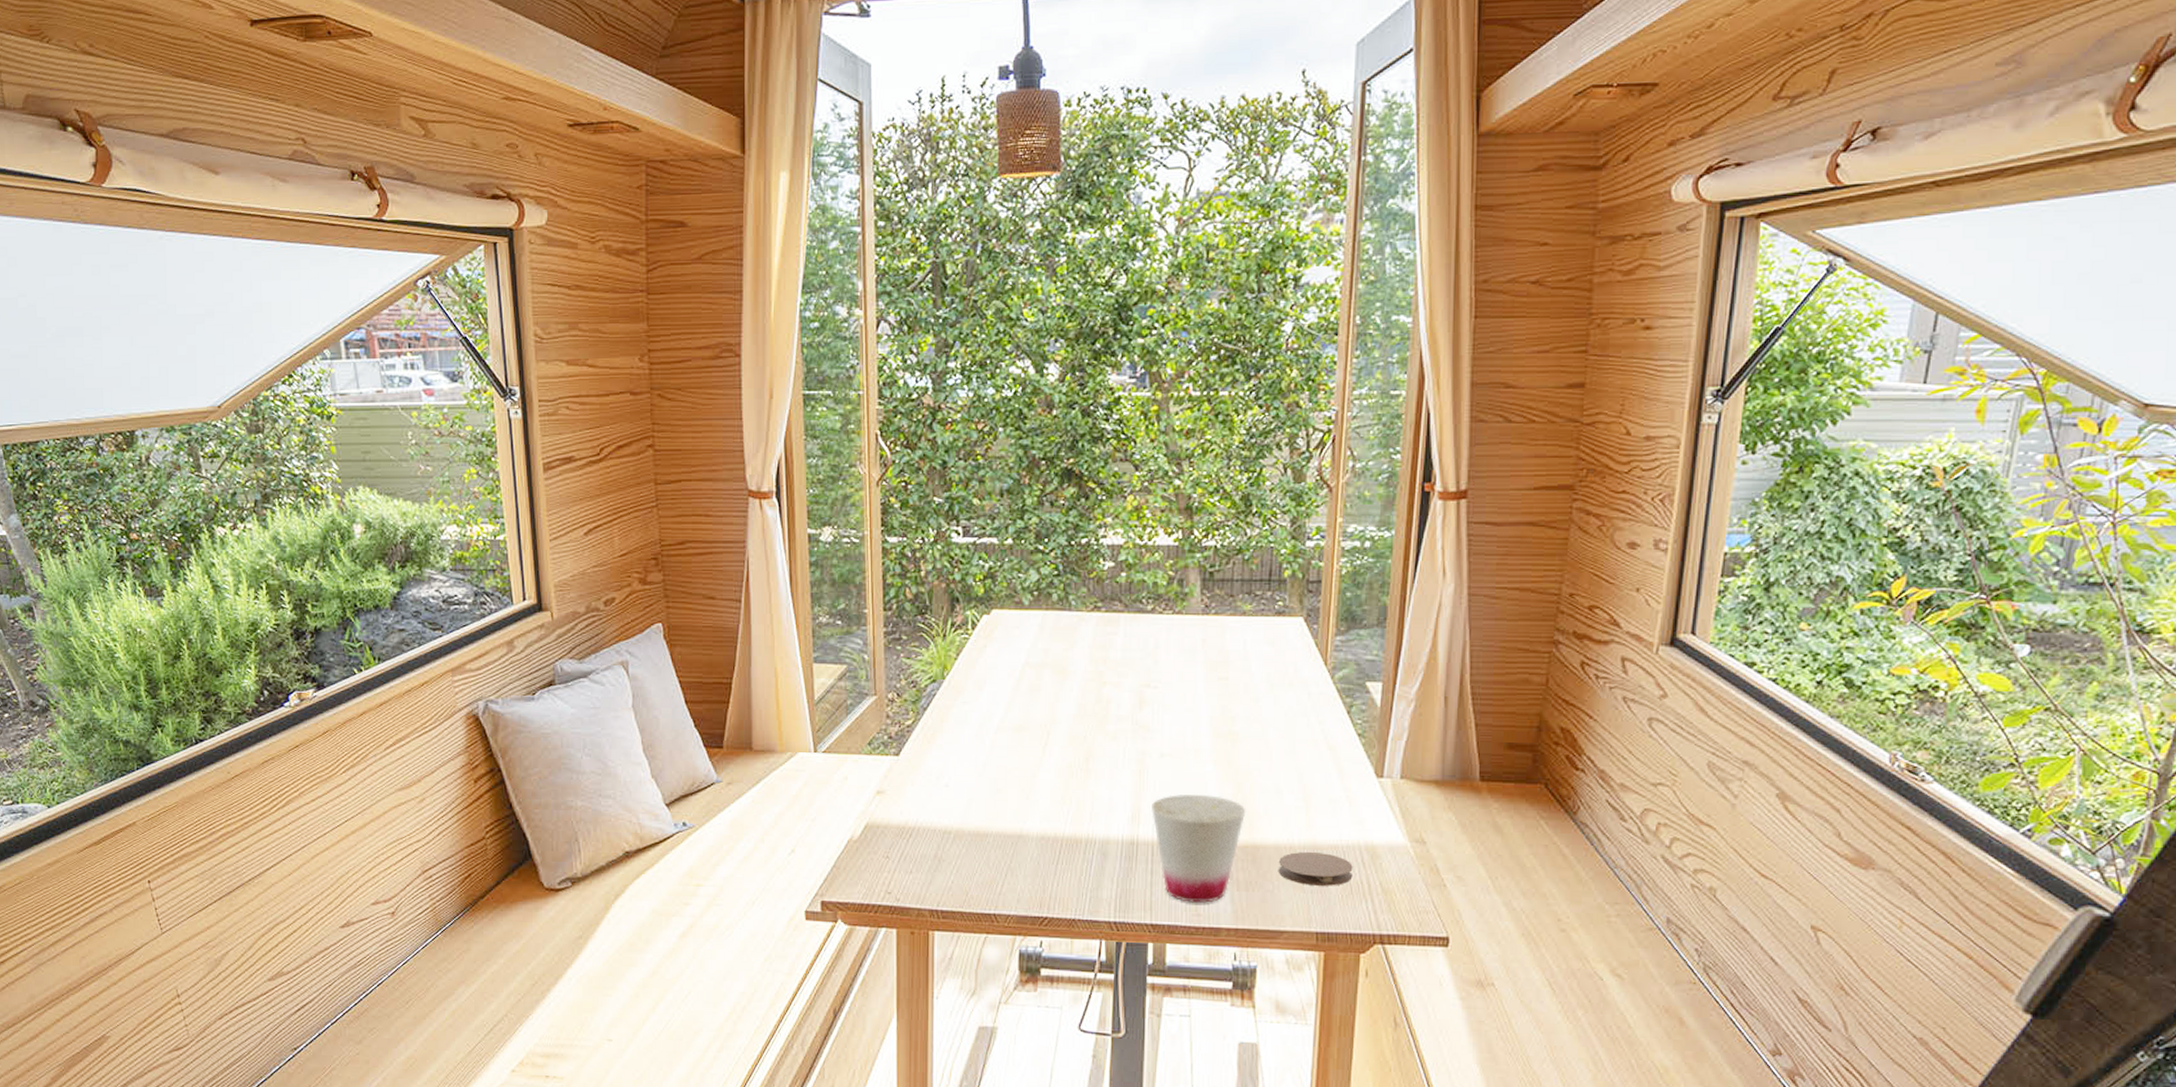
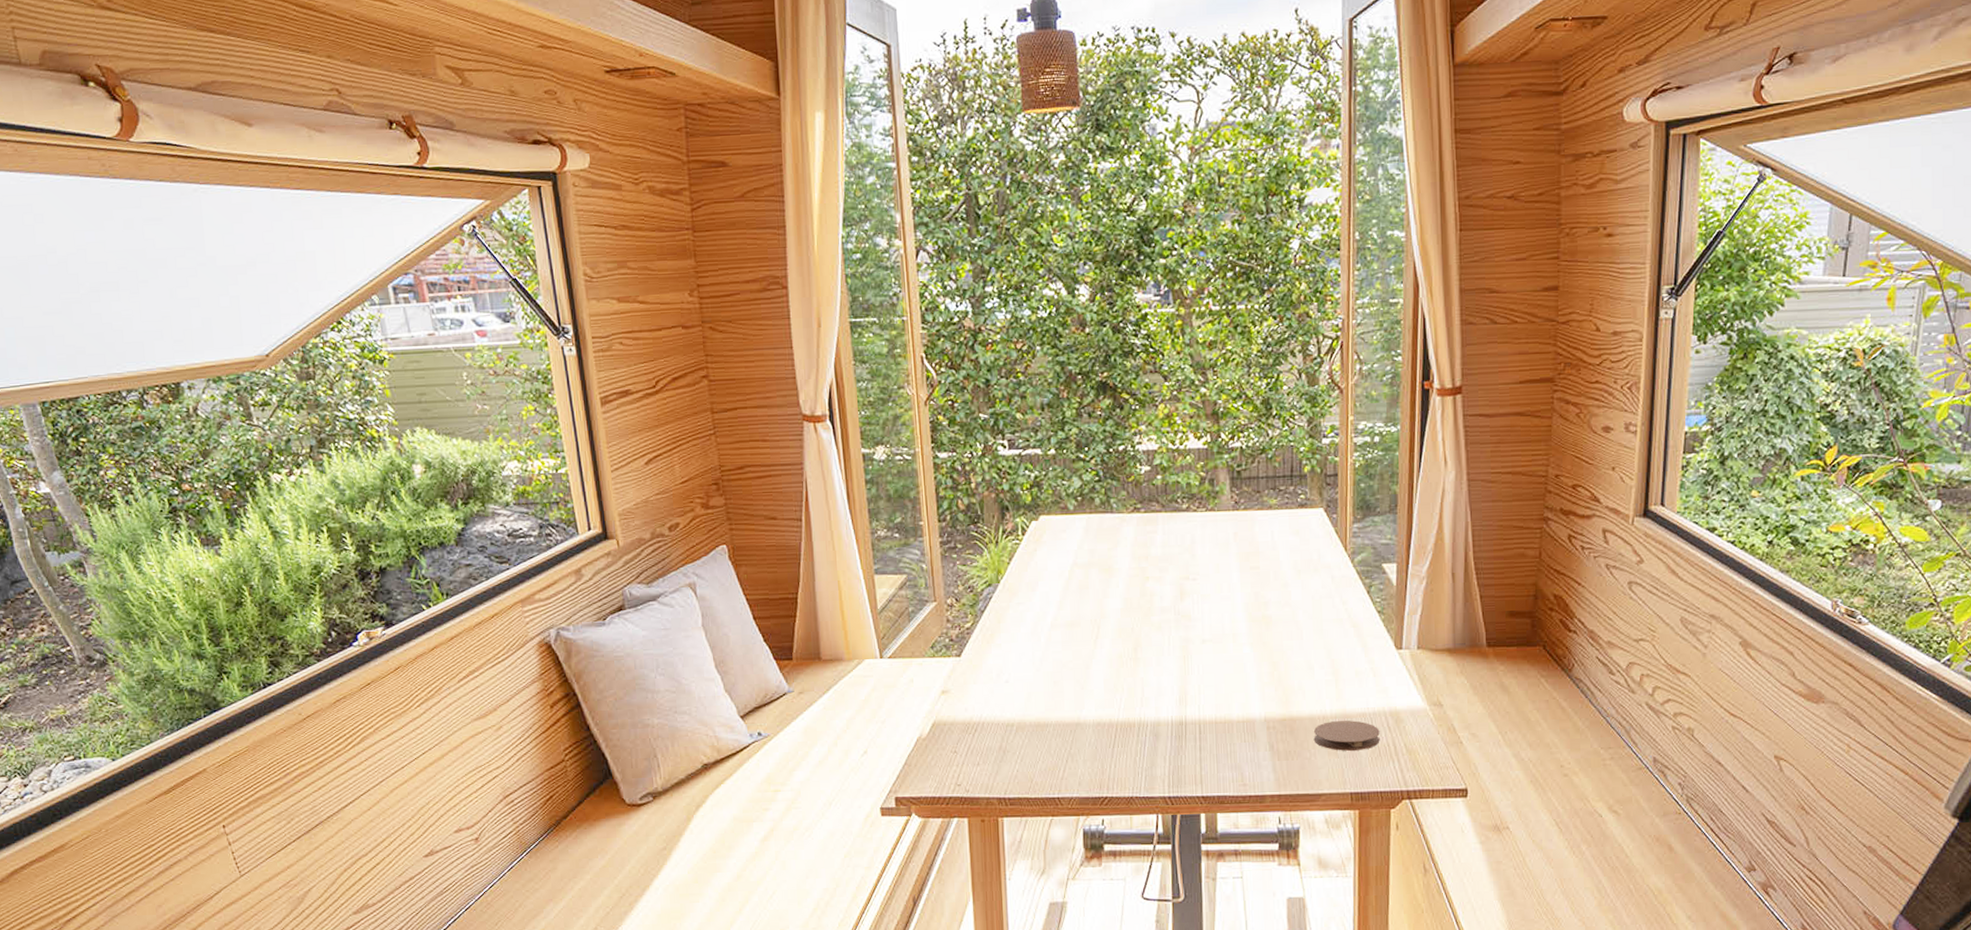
cup: present [1152,795,1246,903] -> none [1197,675,1282,774]

